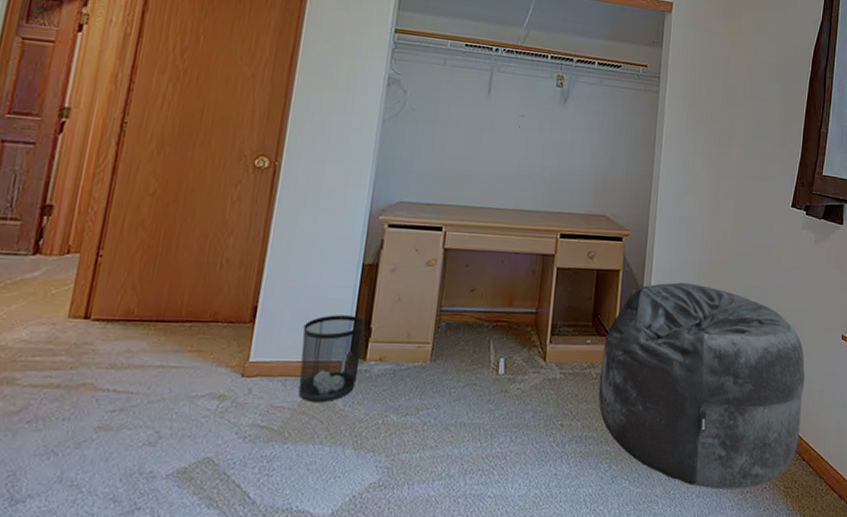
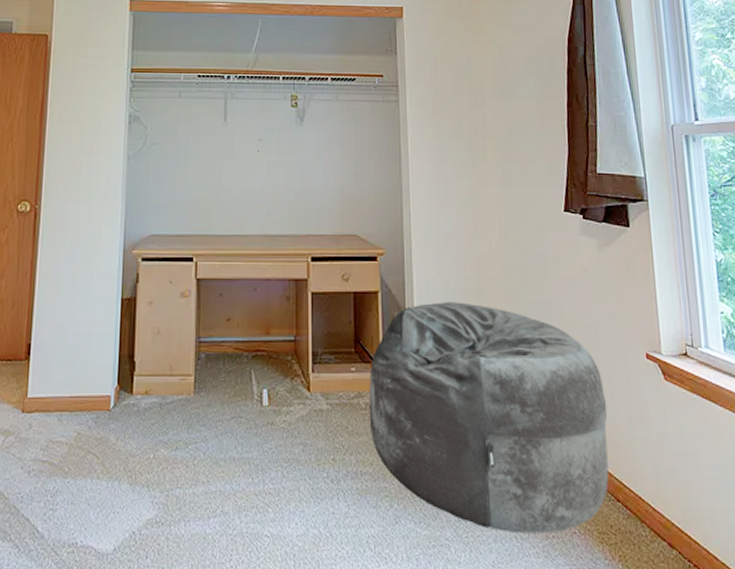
waste bin: present [298,315,366,402] -> none [72,350,129,436]

